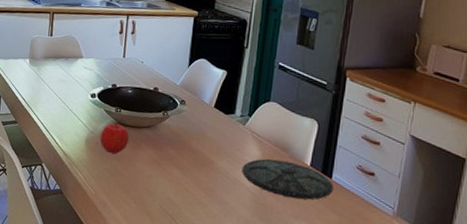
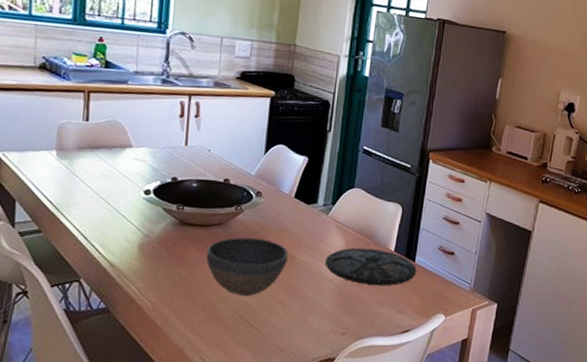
fruit: present [100,122,130,154] -> none [157,222,196,259]
bowl: none [138,139,208,194] -> present [206,237,288,296]

